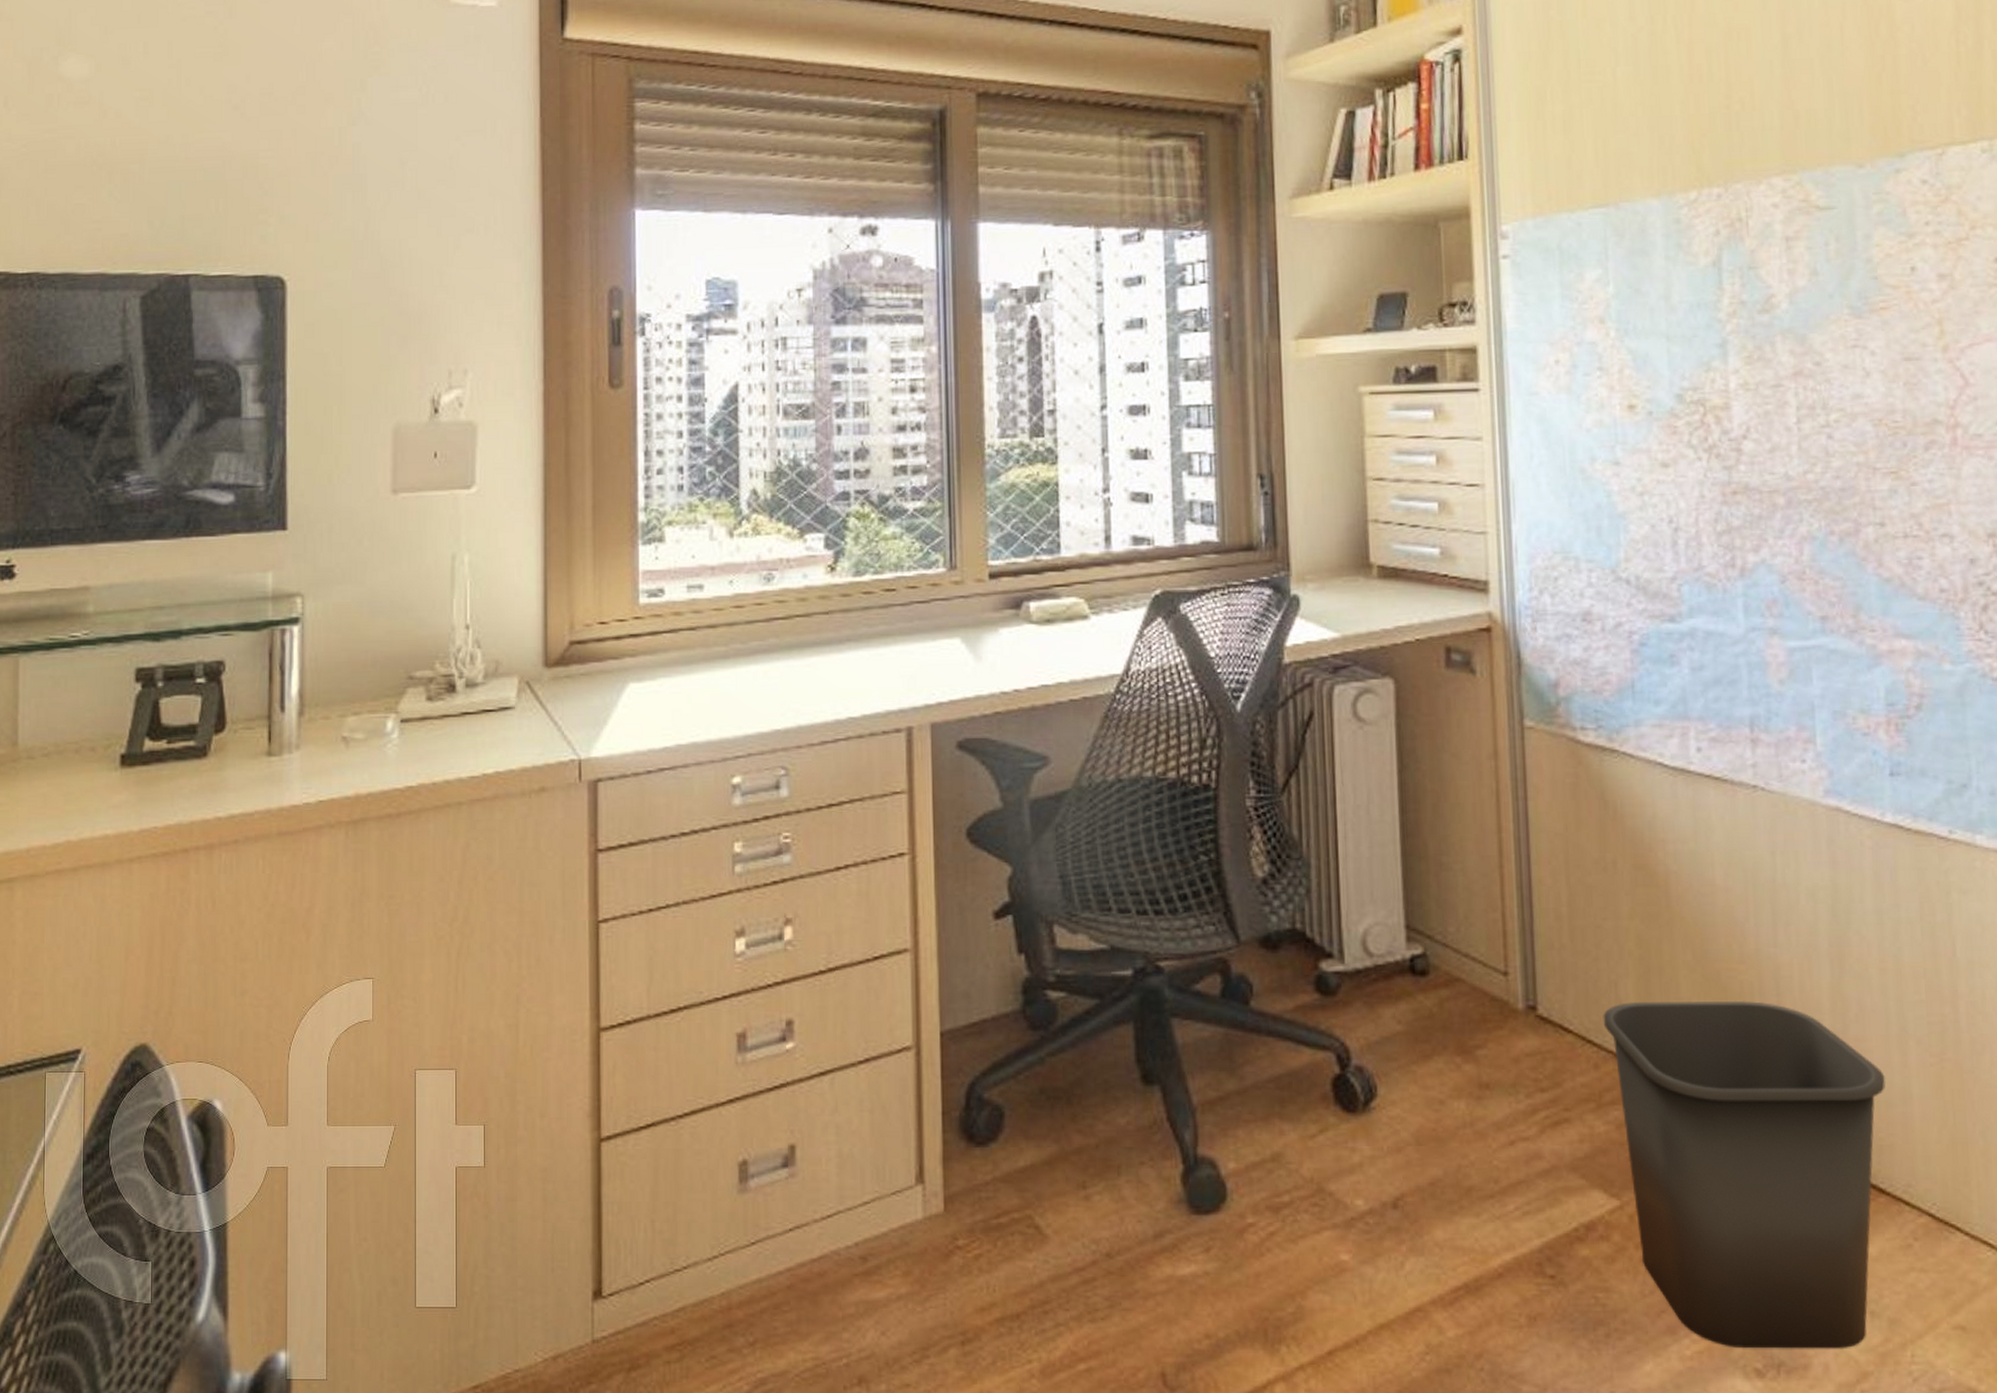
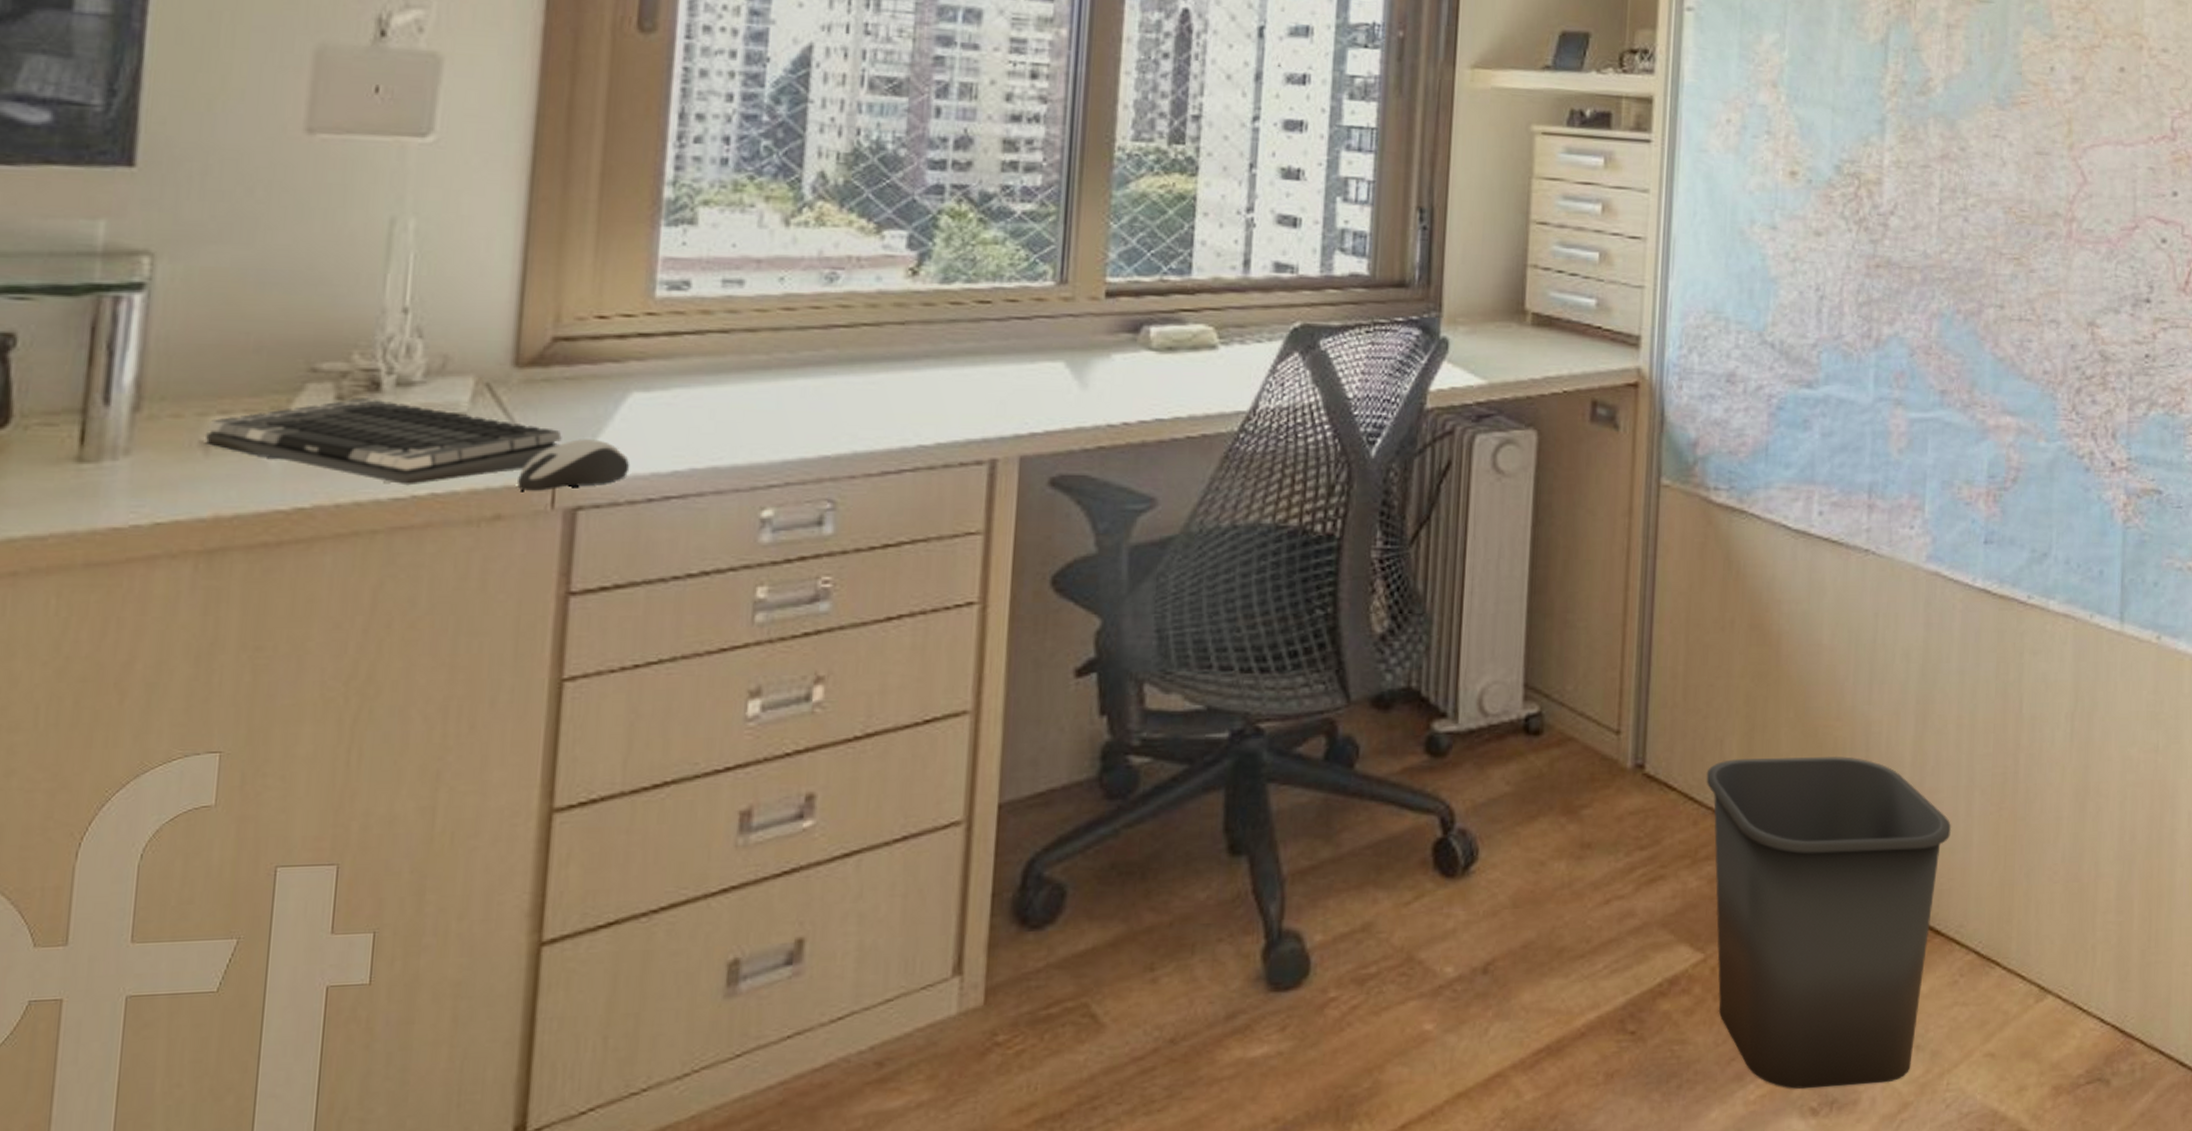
computer keyboard: none [345,698,582,766] -> present [204,398,562,486]
computer mouse: none [554,723,633,768] -> present [517,439,631,492]

